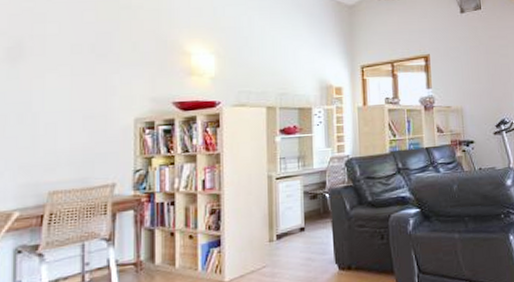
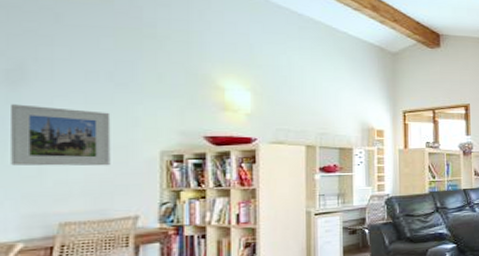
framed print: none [10,79,92,138] -> present [11,104,111,166]

